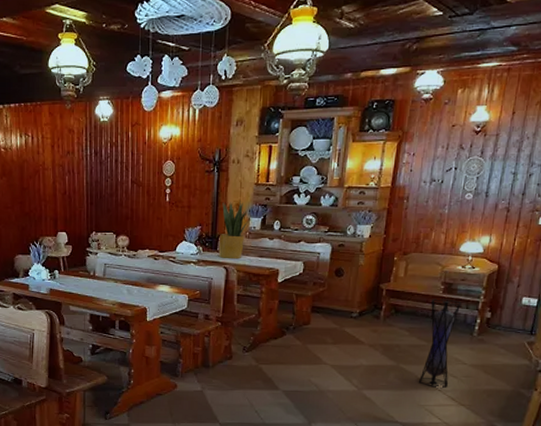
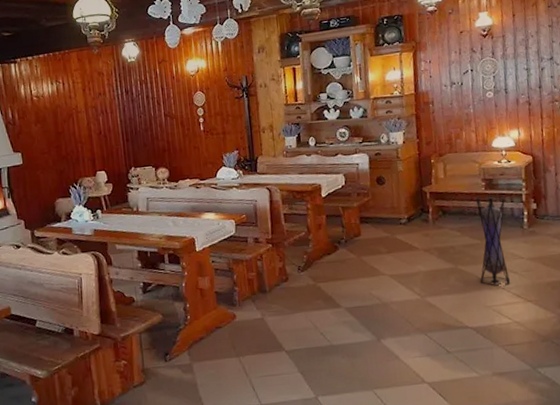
planter: present [218,201,250,259] -> none [256,122,285,180]

